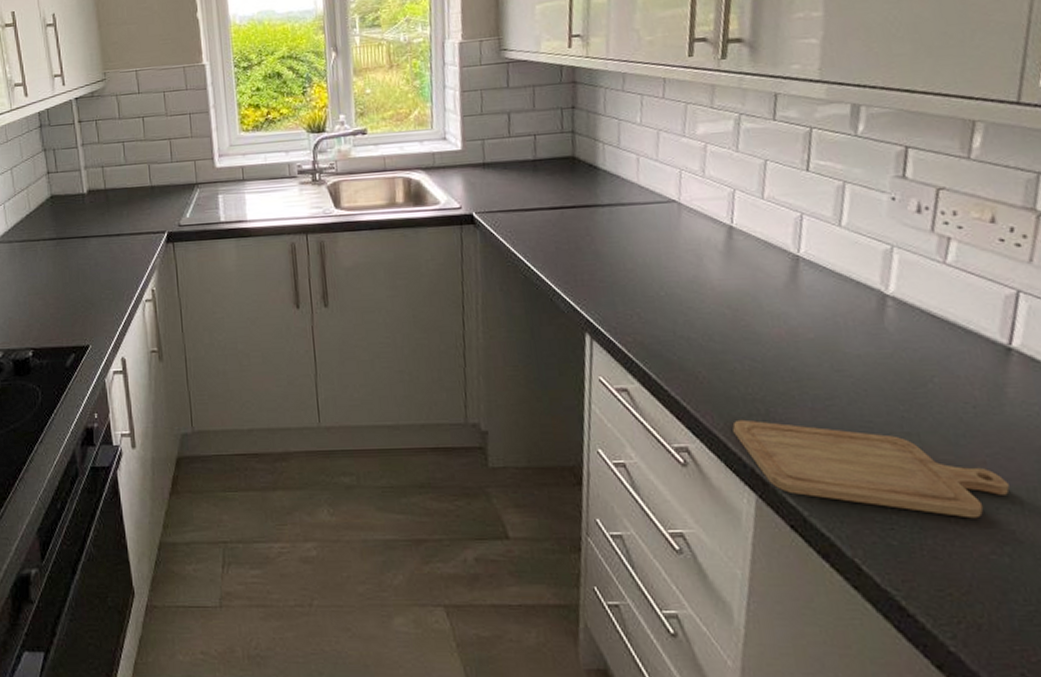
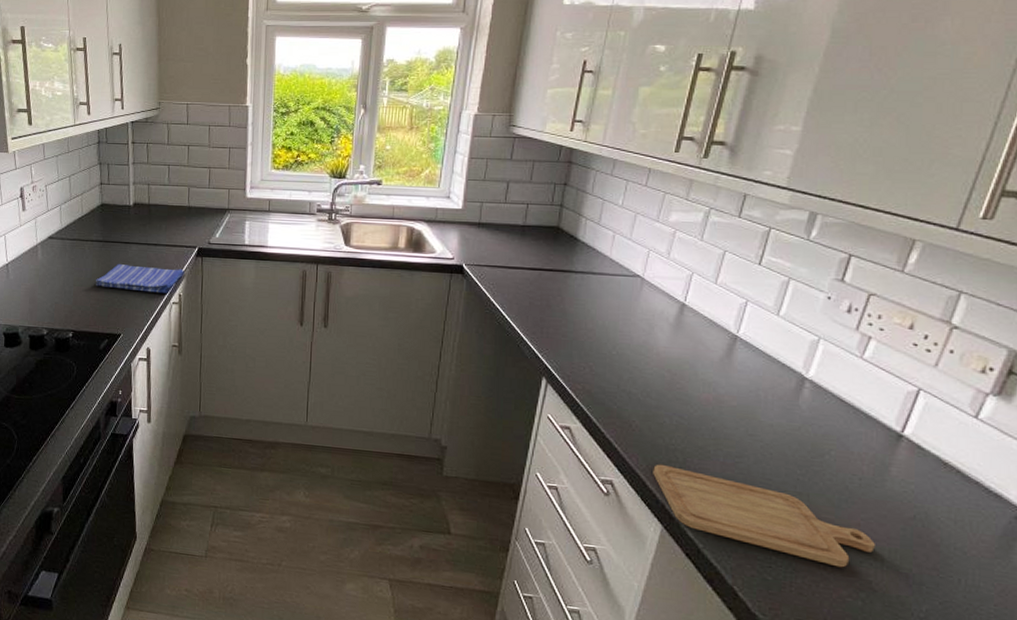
dish towel: none [53,260,155,293] -> present [96,263,184,294]

